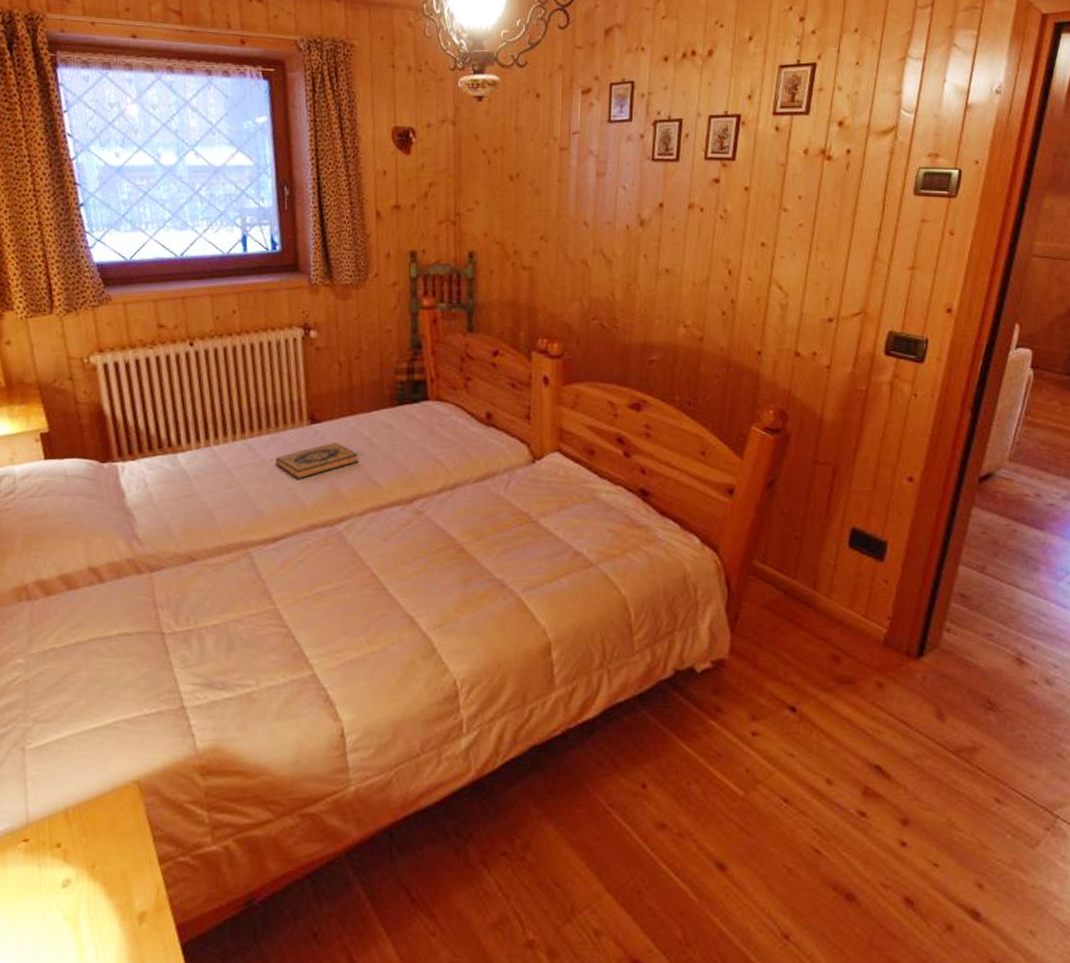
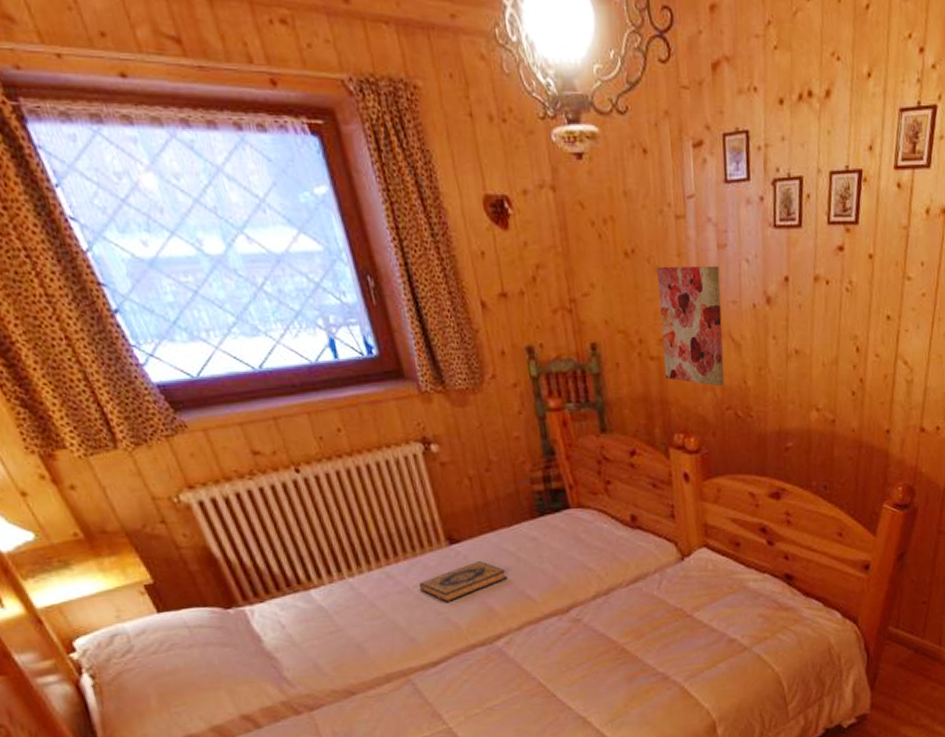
wall art: none [535,189,597,298] -> present [657,266,725,387]

